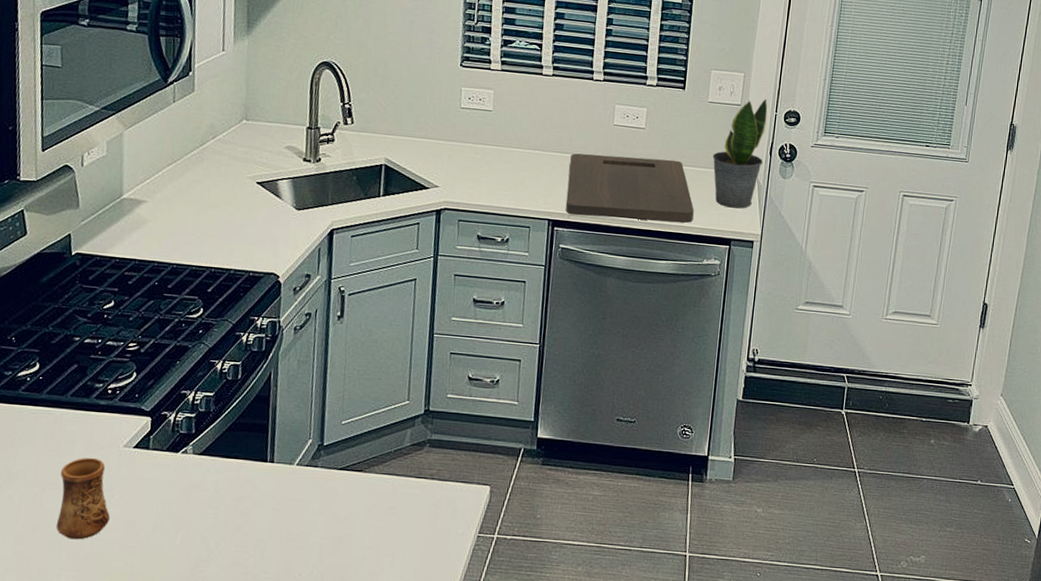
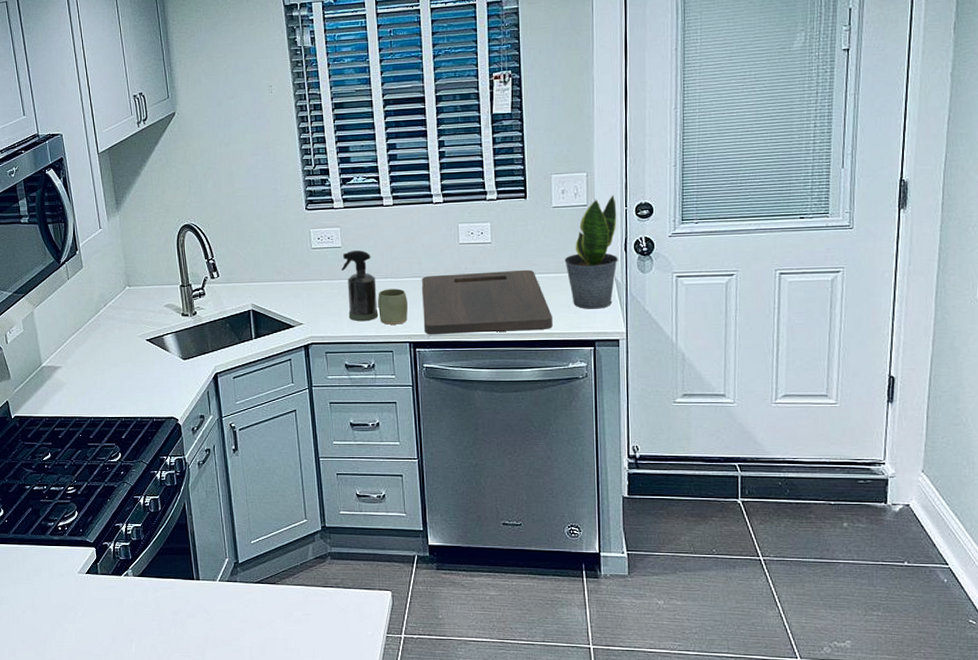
cup: present [56,457,110,540] -> none [34,583,77,650]
spray bottle: none [488,116,524,192] -> present [341,250,379,322]
mug: none [521,161,553,200] -> present [378,288,408,325]

